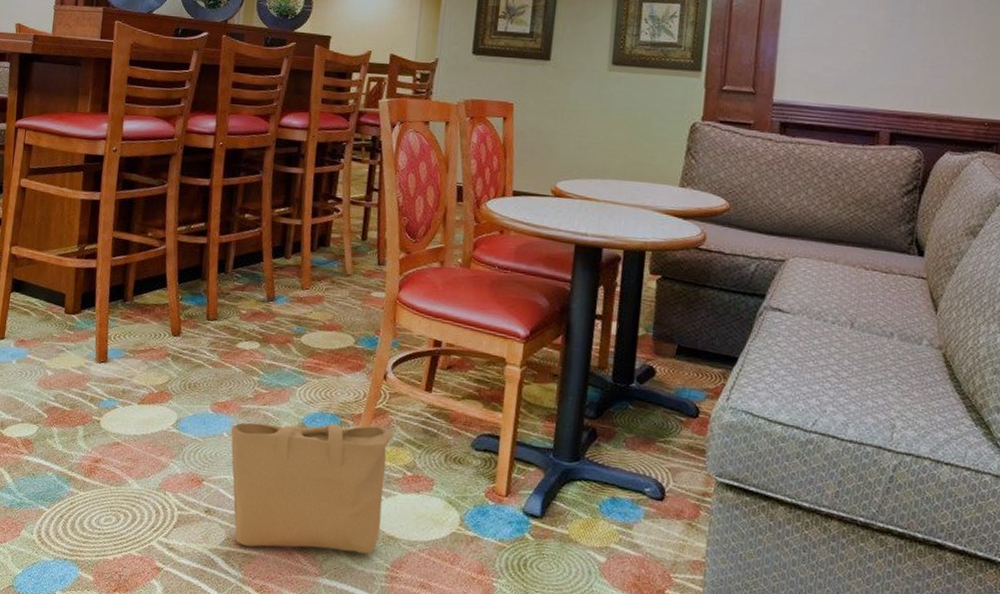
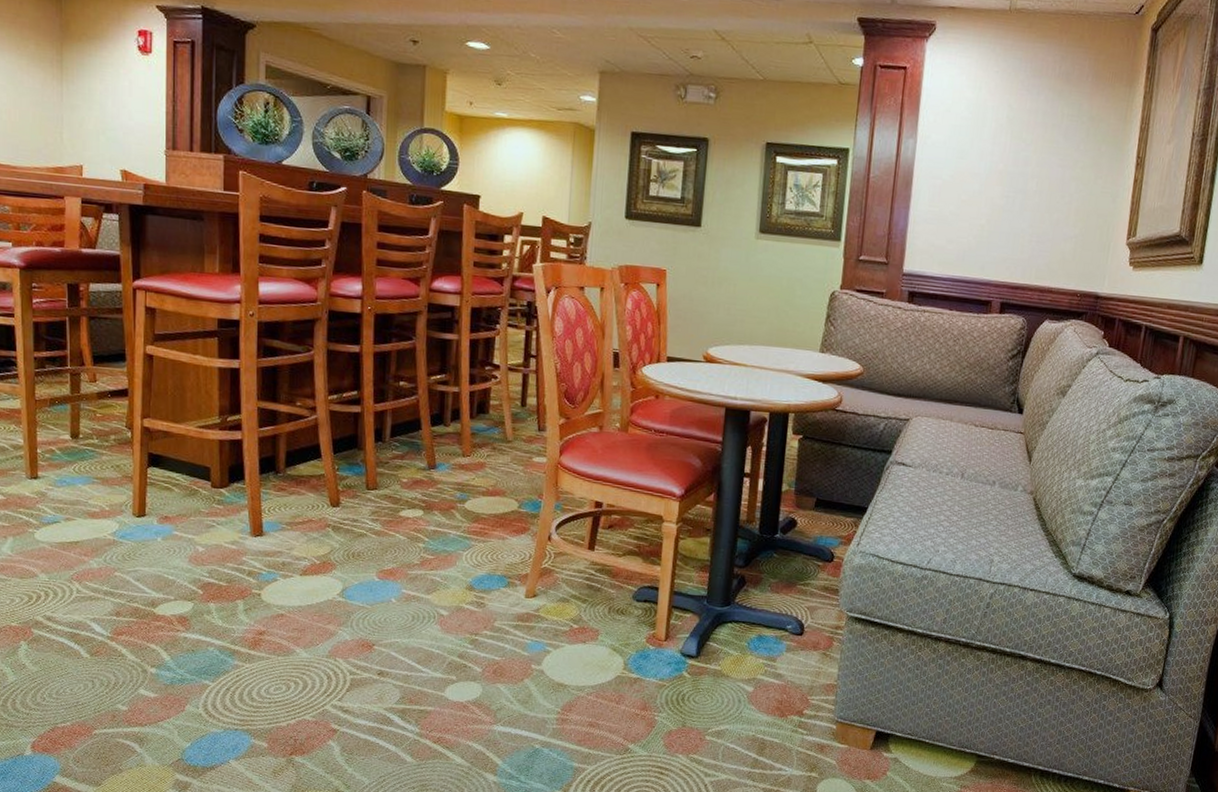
tote bag: present [231,422,395,554] -> none [399,584,561,703]

